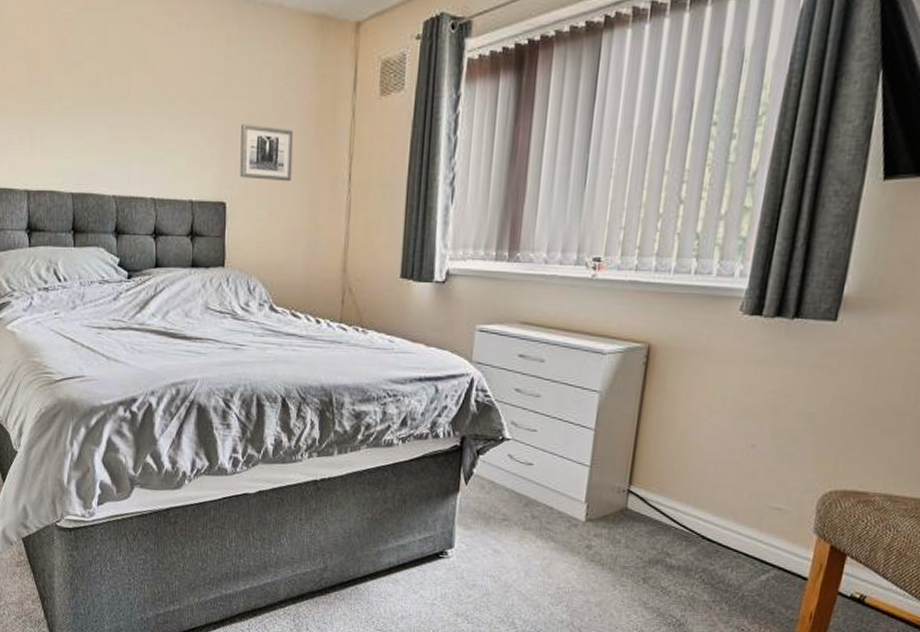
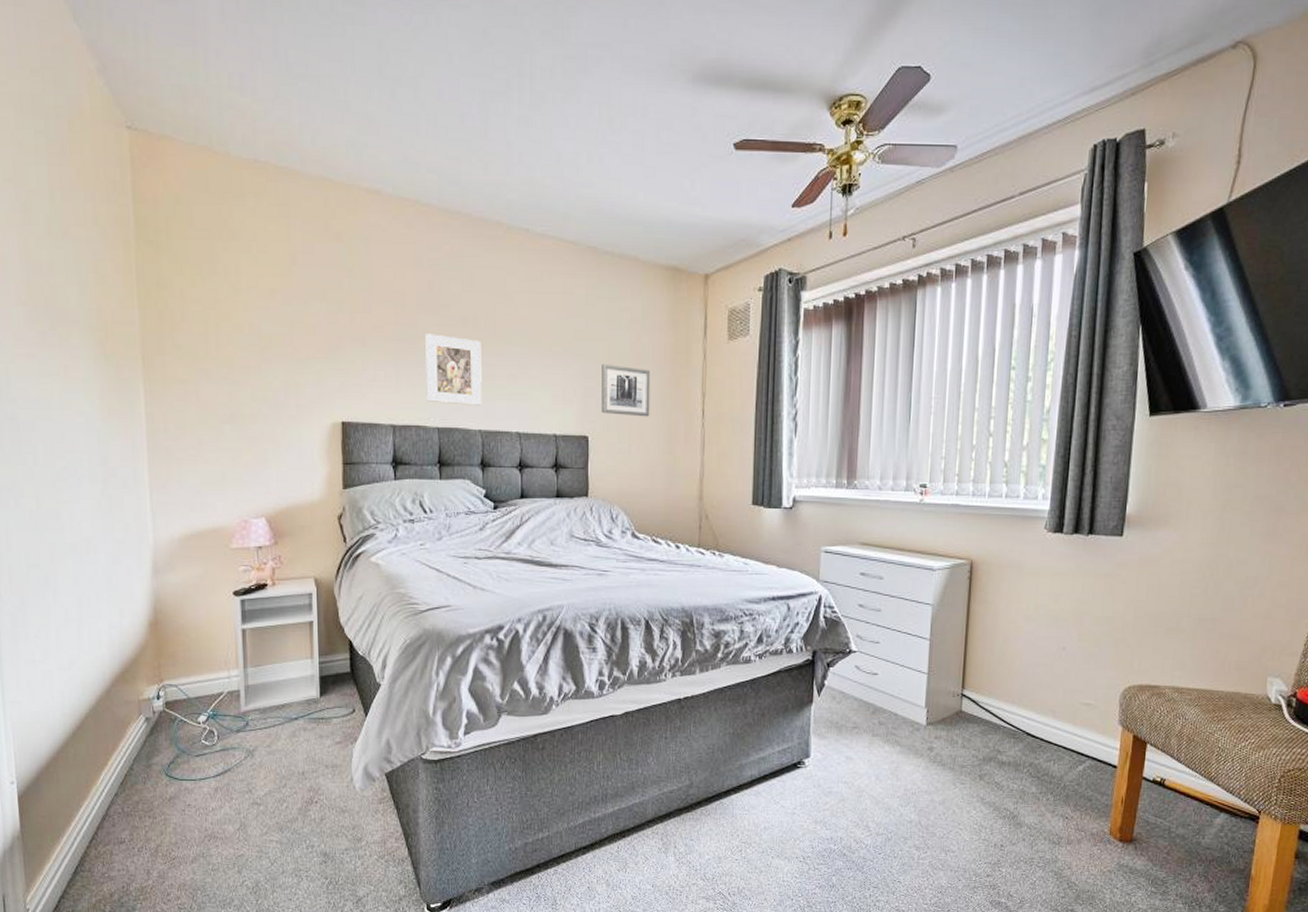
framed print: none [58,94,116,170] -> present [424,334,482,406]

